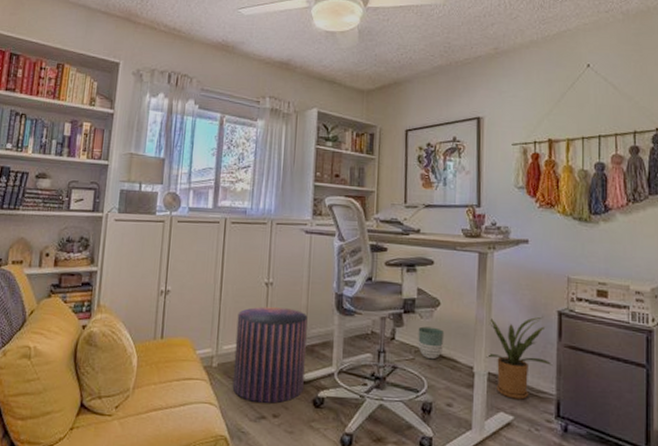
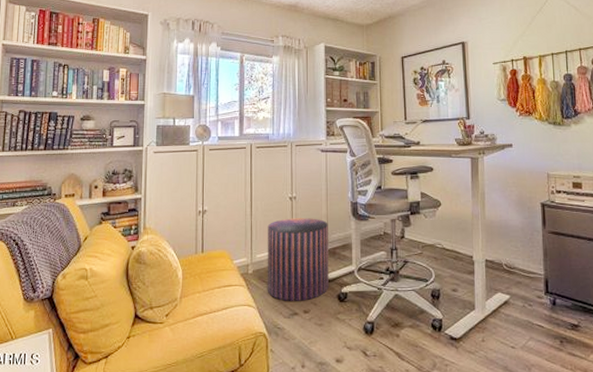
planter: present [418,326,445,360] -> none [424,225,447,253]
house plant: present [486,316,552,400] -> none [483,208,539,281]

